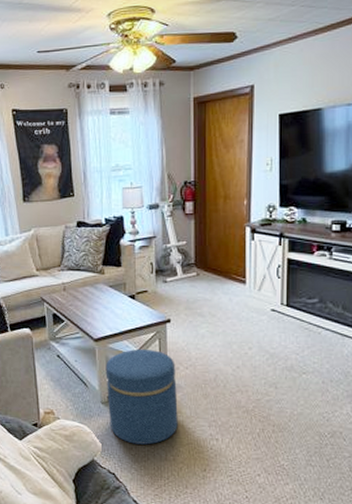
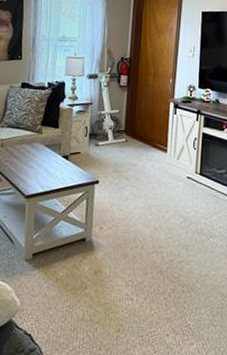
ottoman: present [105,348,178,445] -> none [31,207,100,305]

